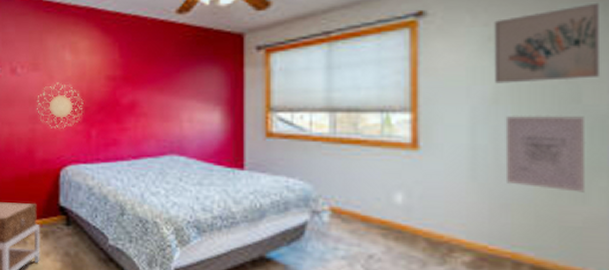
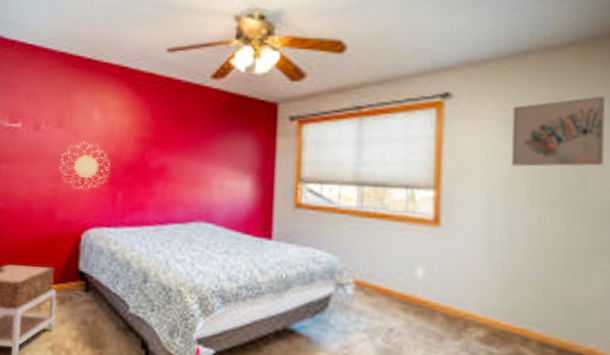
wall art: present [505,115,586,193] -> none [518,196,590,273]

